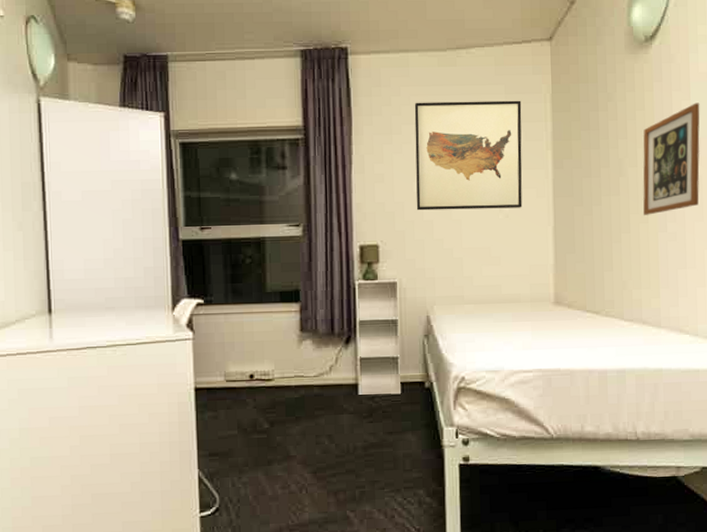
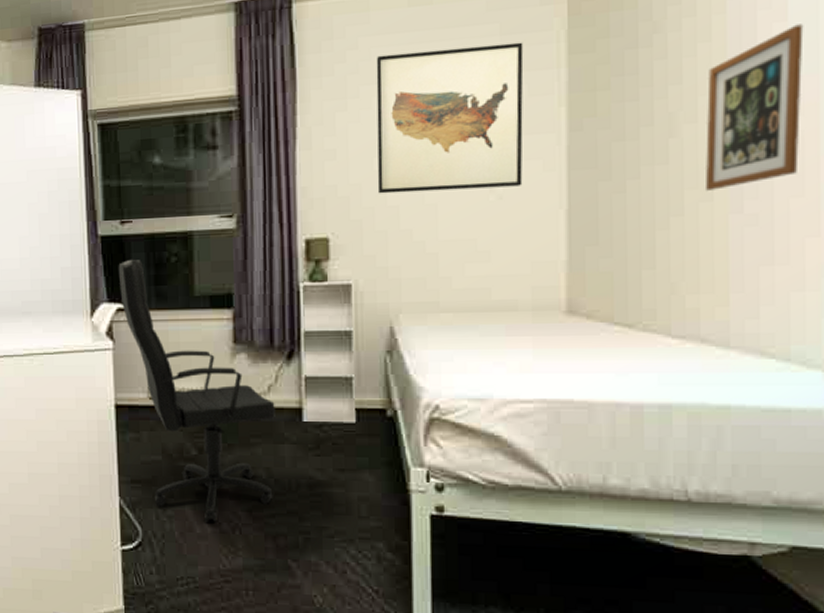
office chair: none [198,260,337,485] -> present [118,259,277,522]

